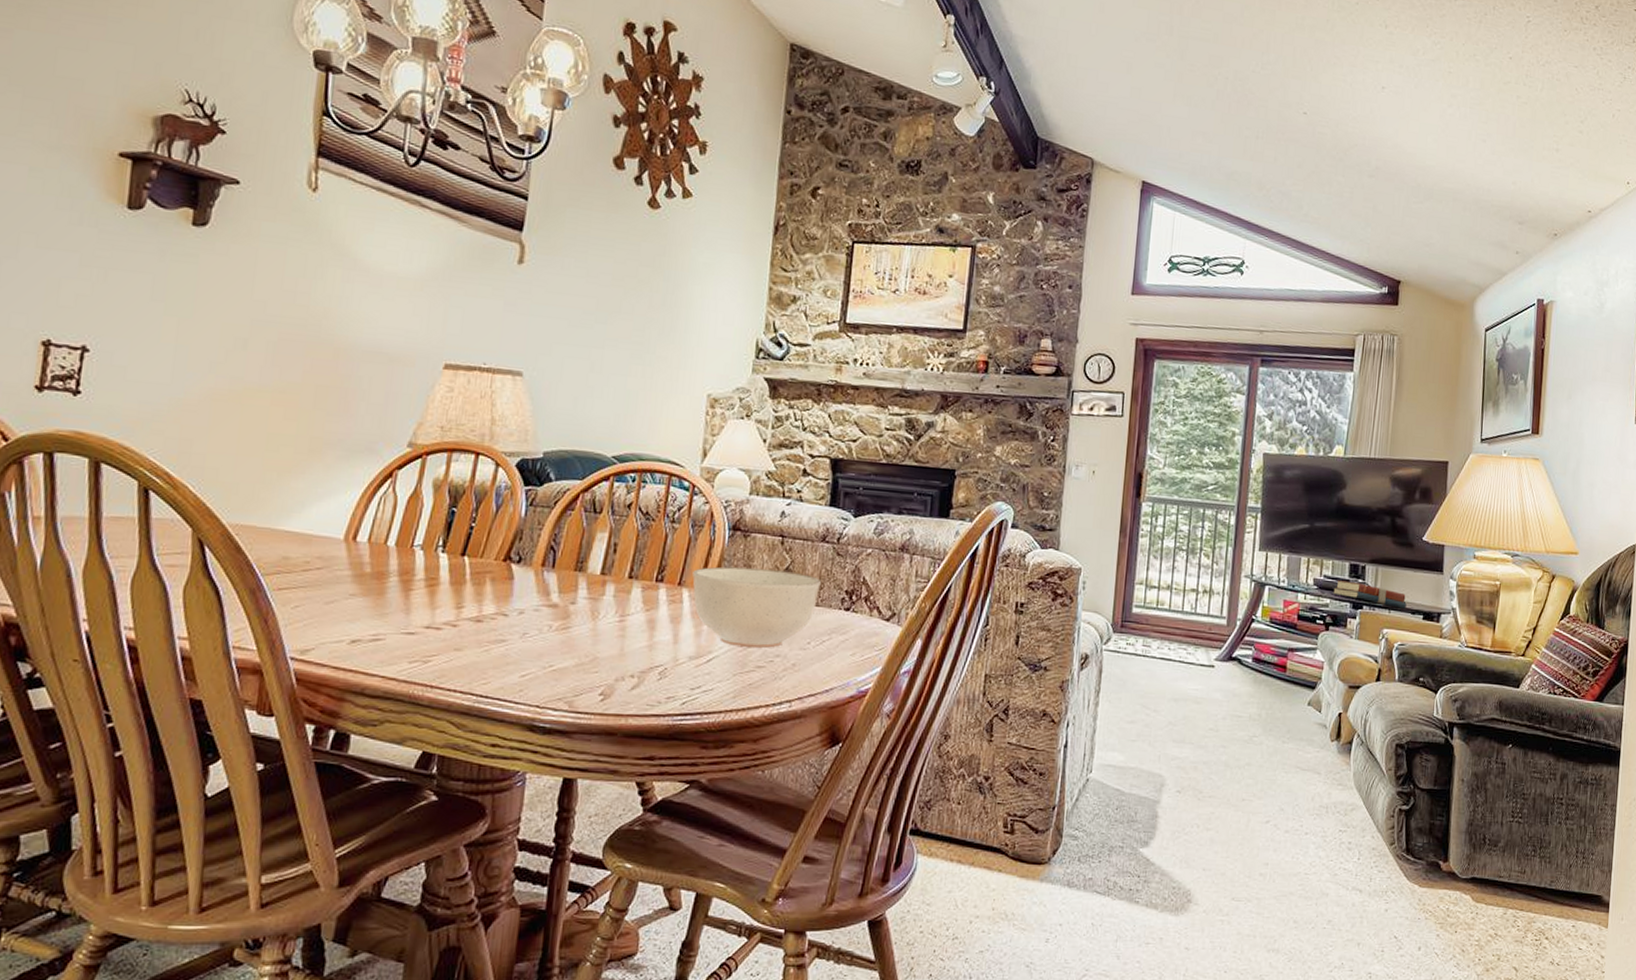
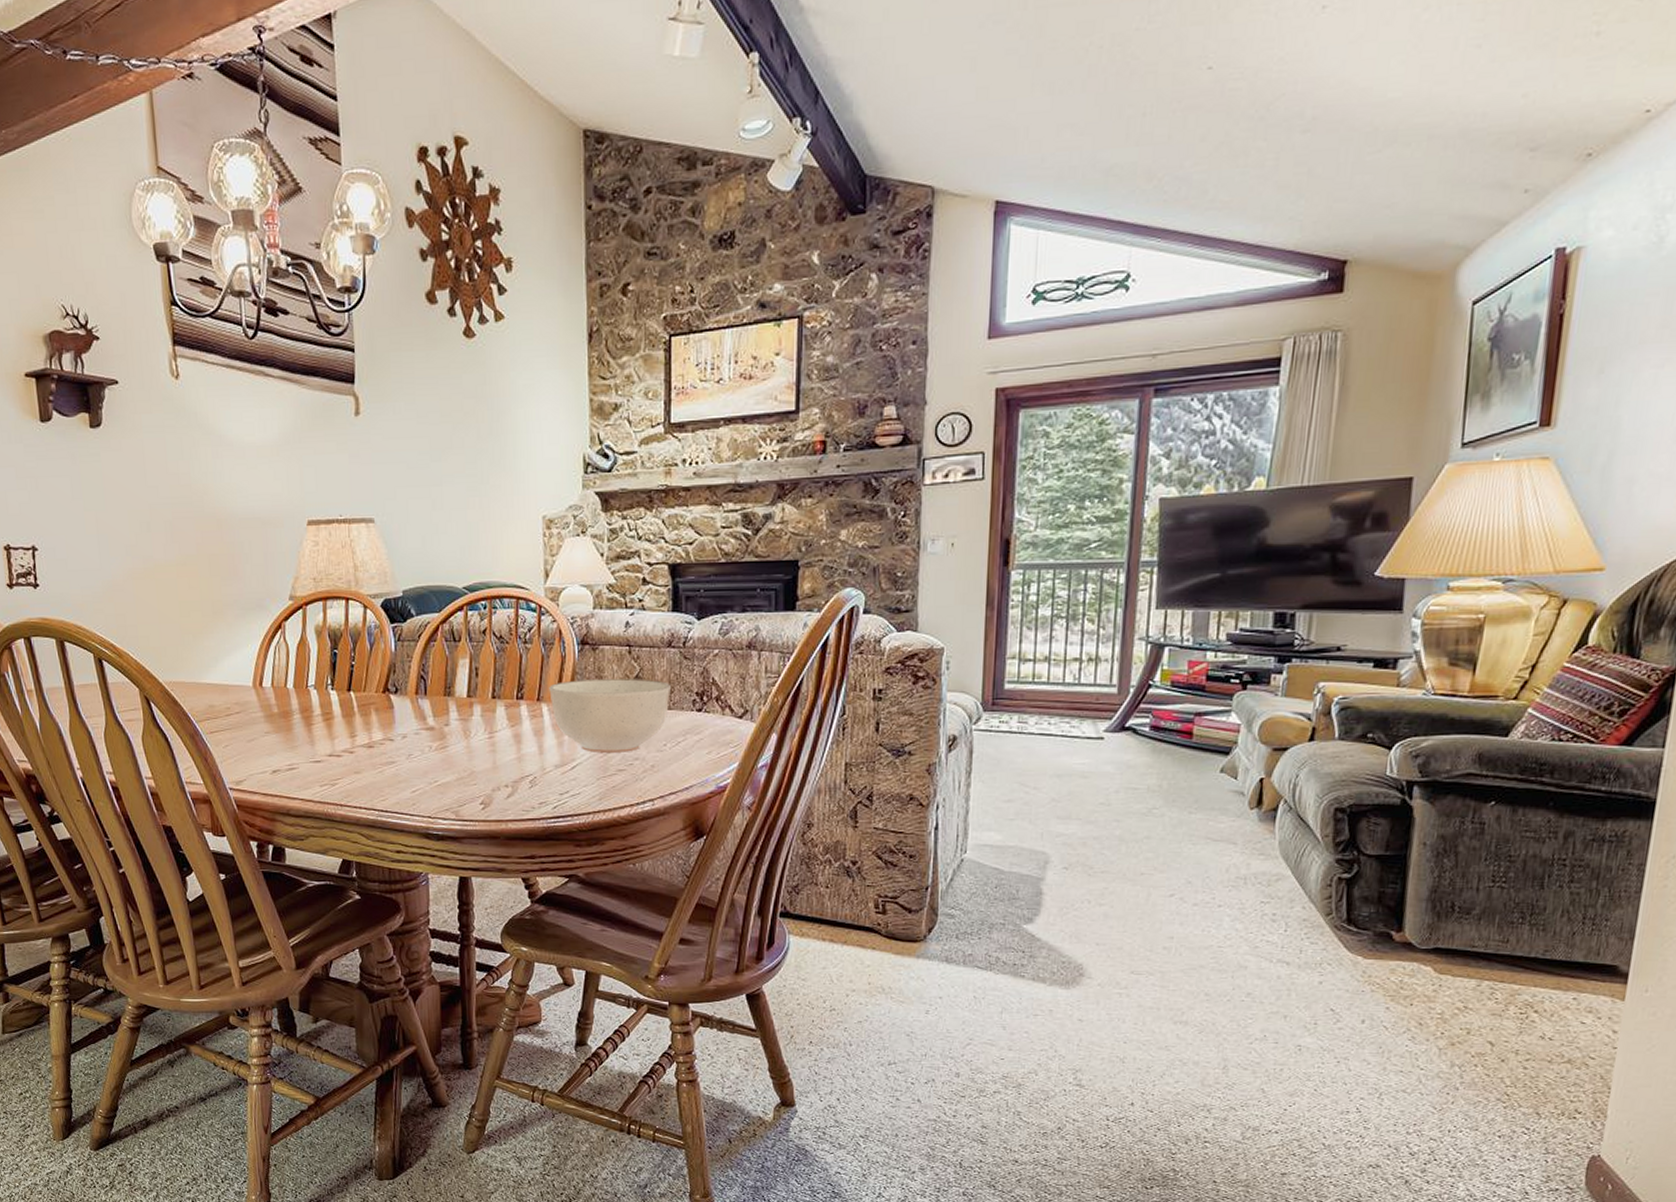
books: present [1333,580,1407,610] -> none [1252,632,1351,659]

